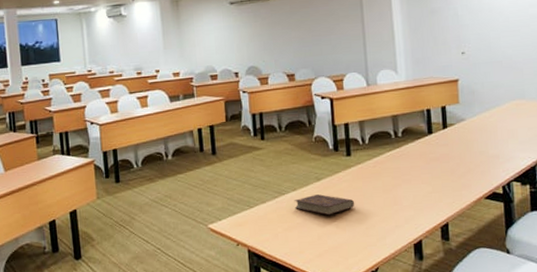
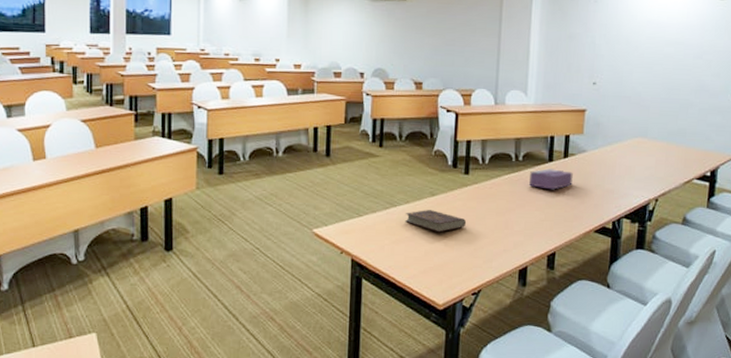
tissue box: none [411,141,455,162] -> present [529,169,573,190]

